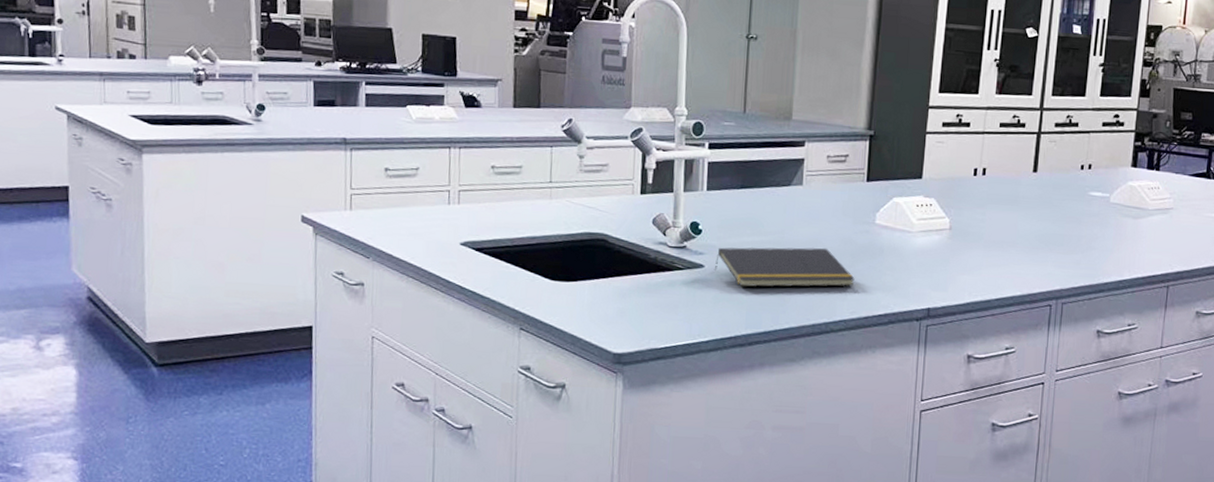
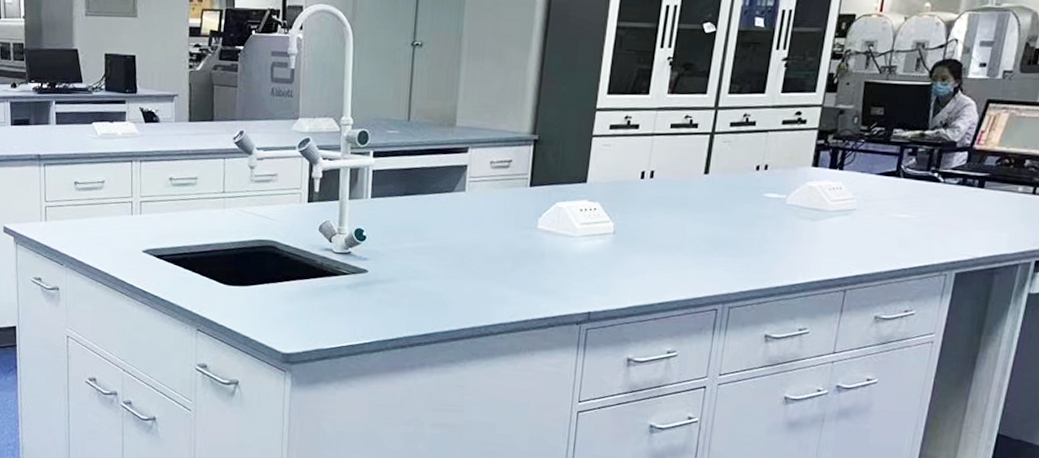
notepad: present [714,247,855,288] -> none [377,253,515,292]

